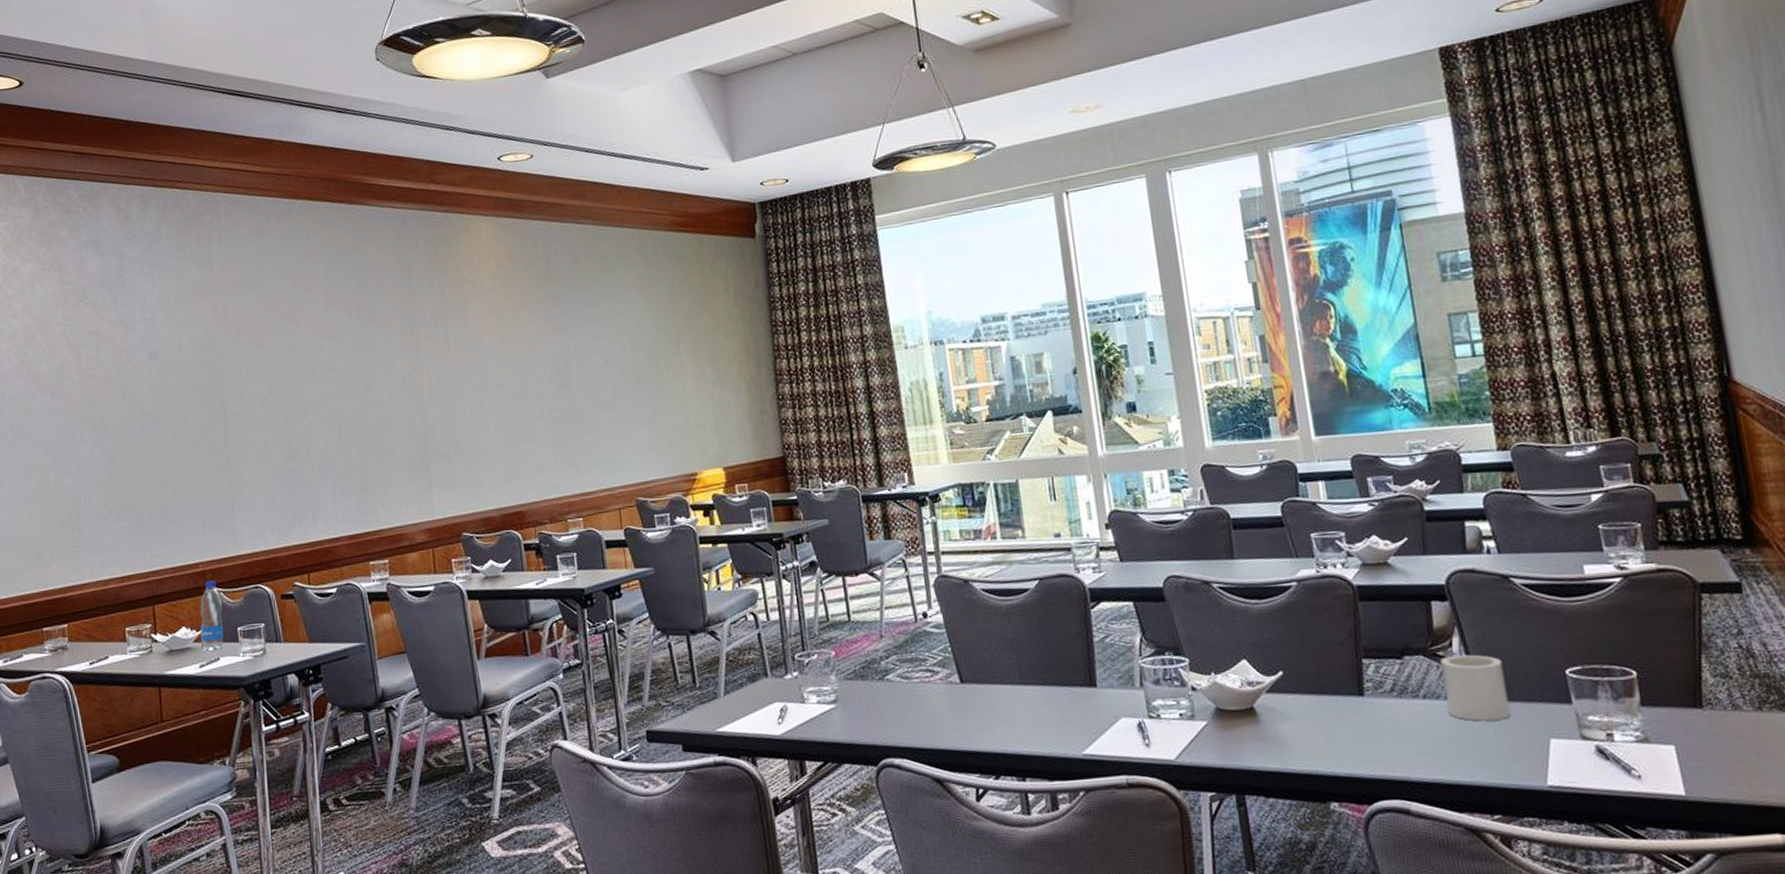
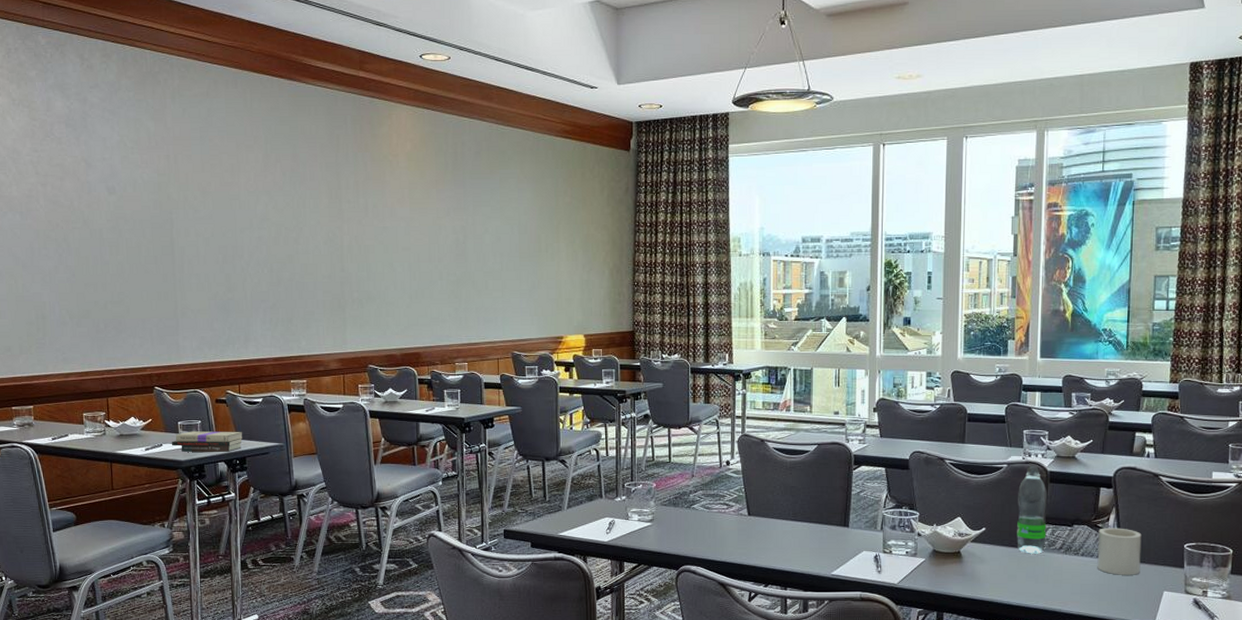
bottle: present [200,581,224,652] -> none [146,383,166,439]
books: none [231,632,316,665] -> present [172,431,243,452]
bottle: none [1317,580,1370,702] -> present [1017,466,1048,554]

